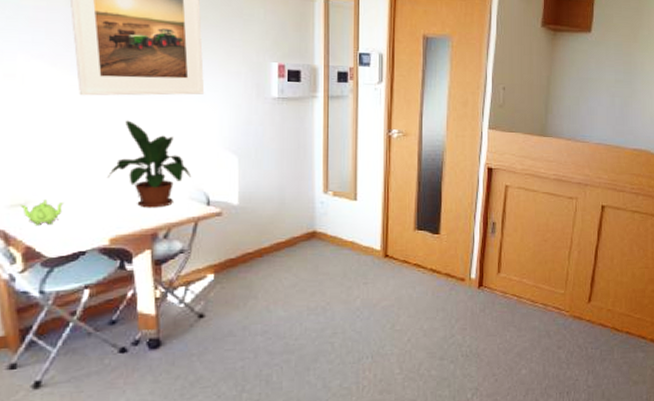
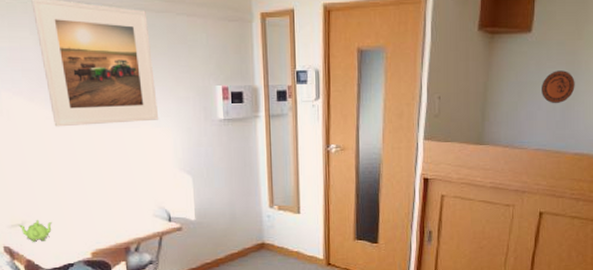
potted plant: present [106,120,192,208] -> none [84,147,154,225]
decorative plate: none [601,69,632,101] -> present [542,70,575,104]

